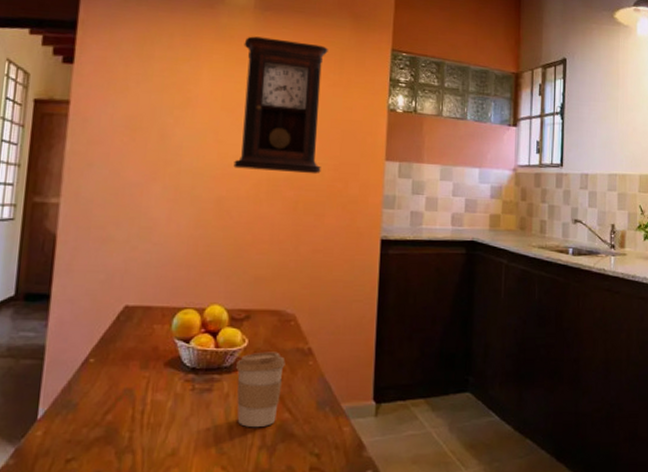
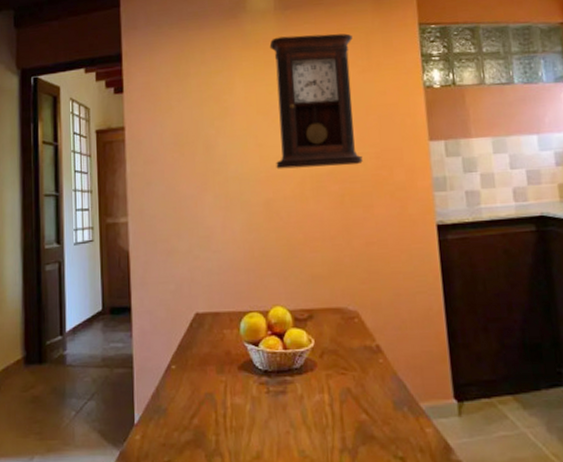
coffee cup: present [235,352,286,428] -> none [305,350,355,430]

